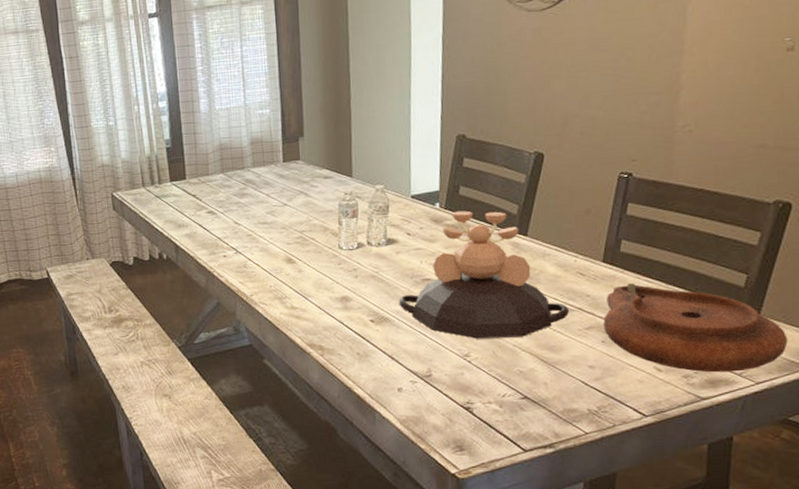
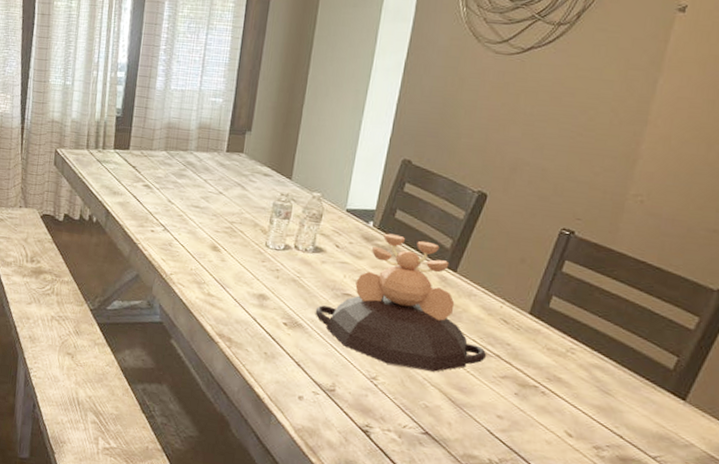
plate: present [603,283,788,373] -> none [519,341,711,456]

